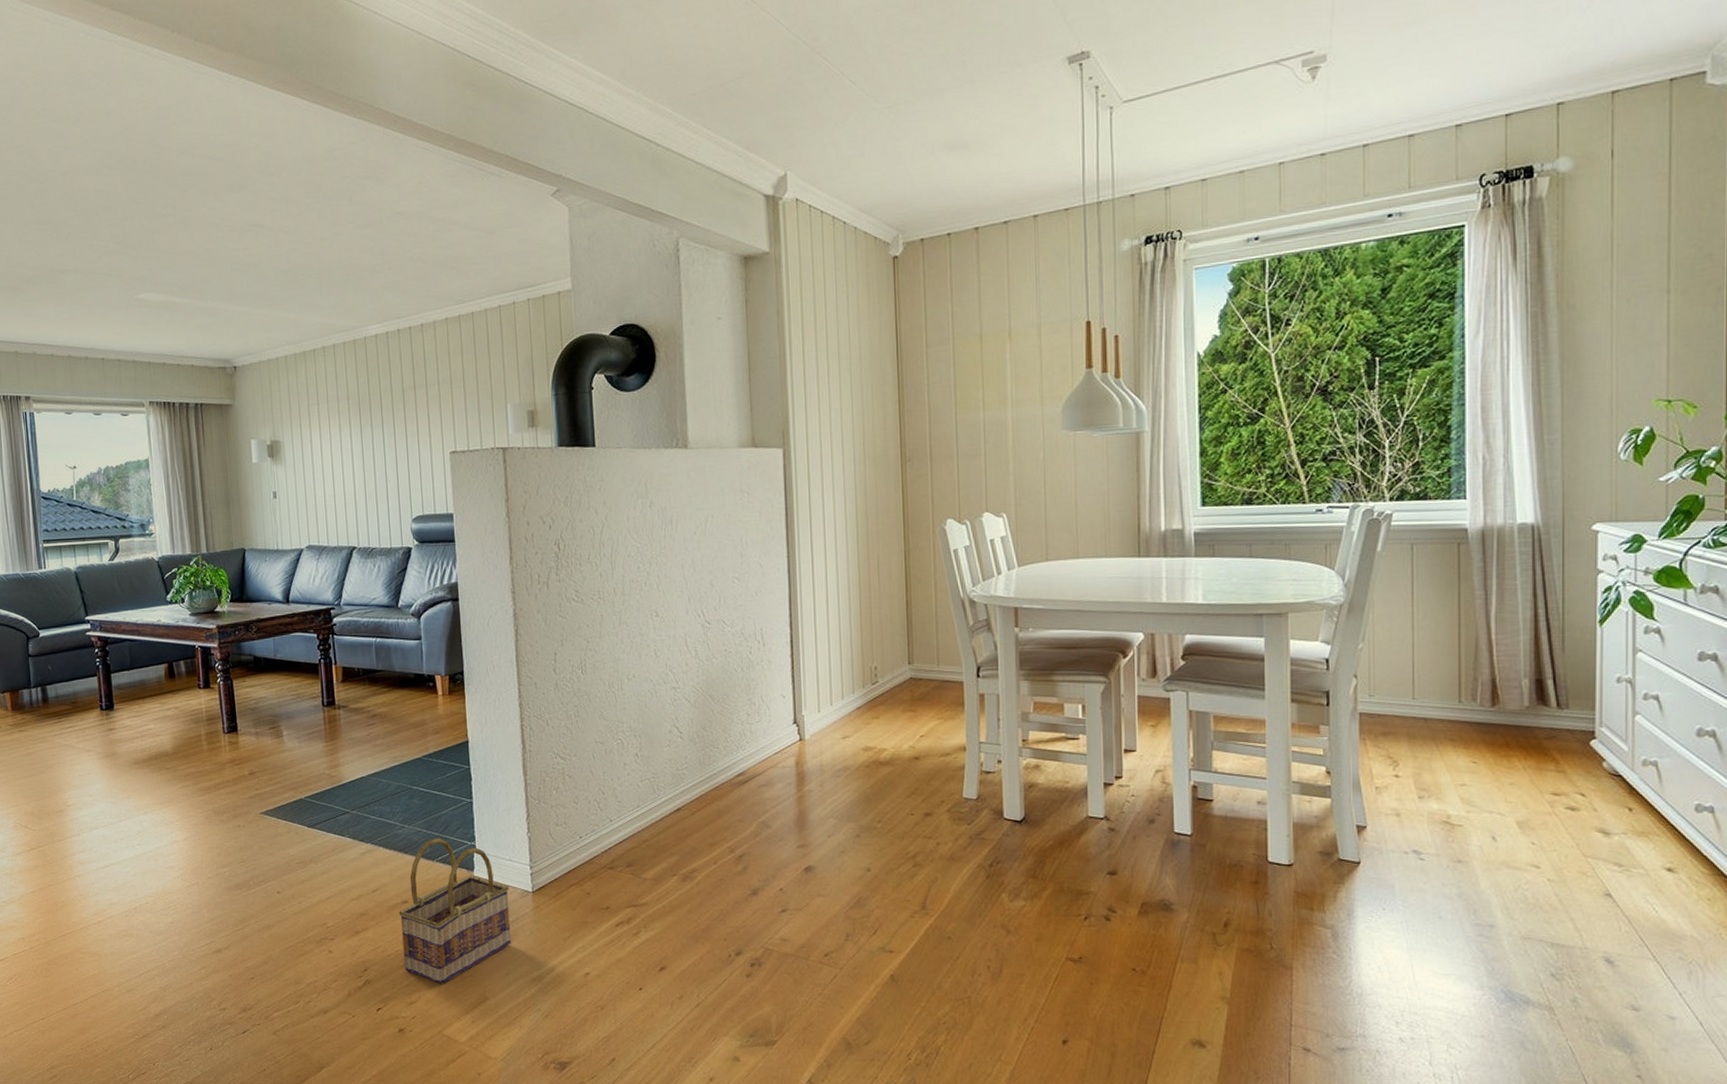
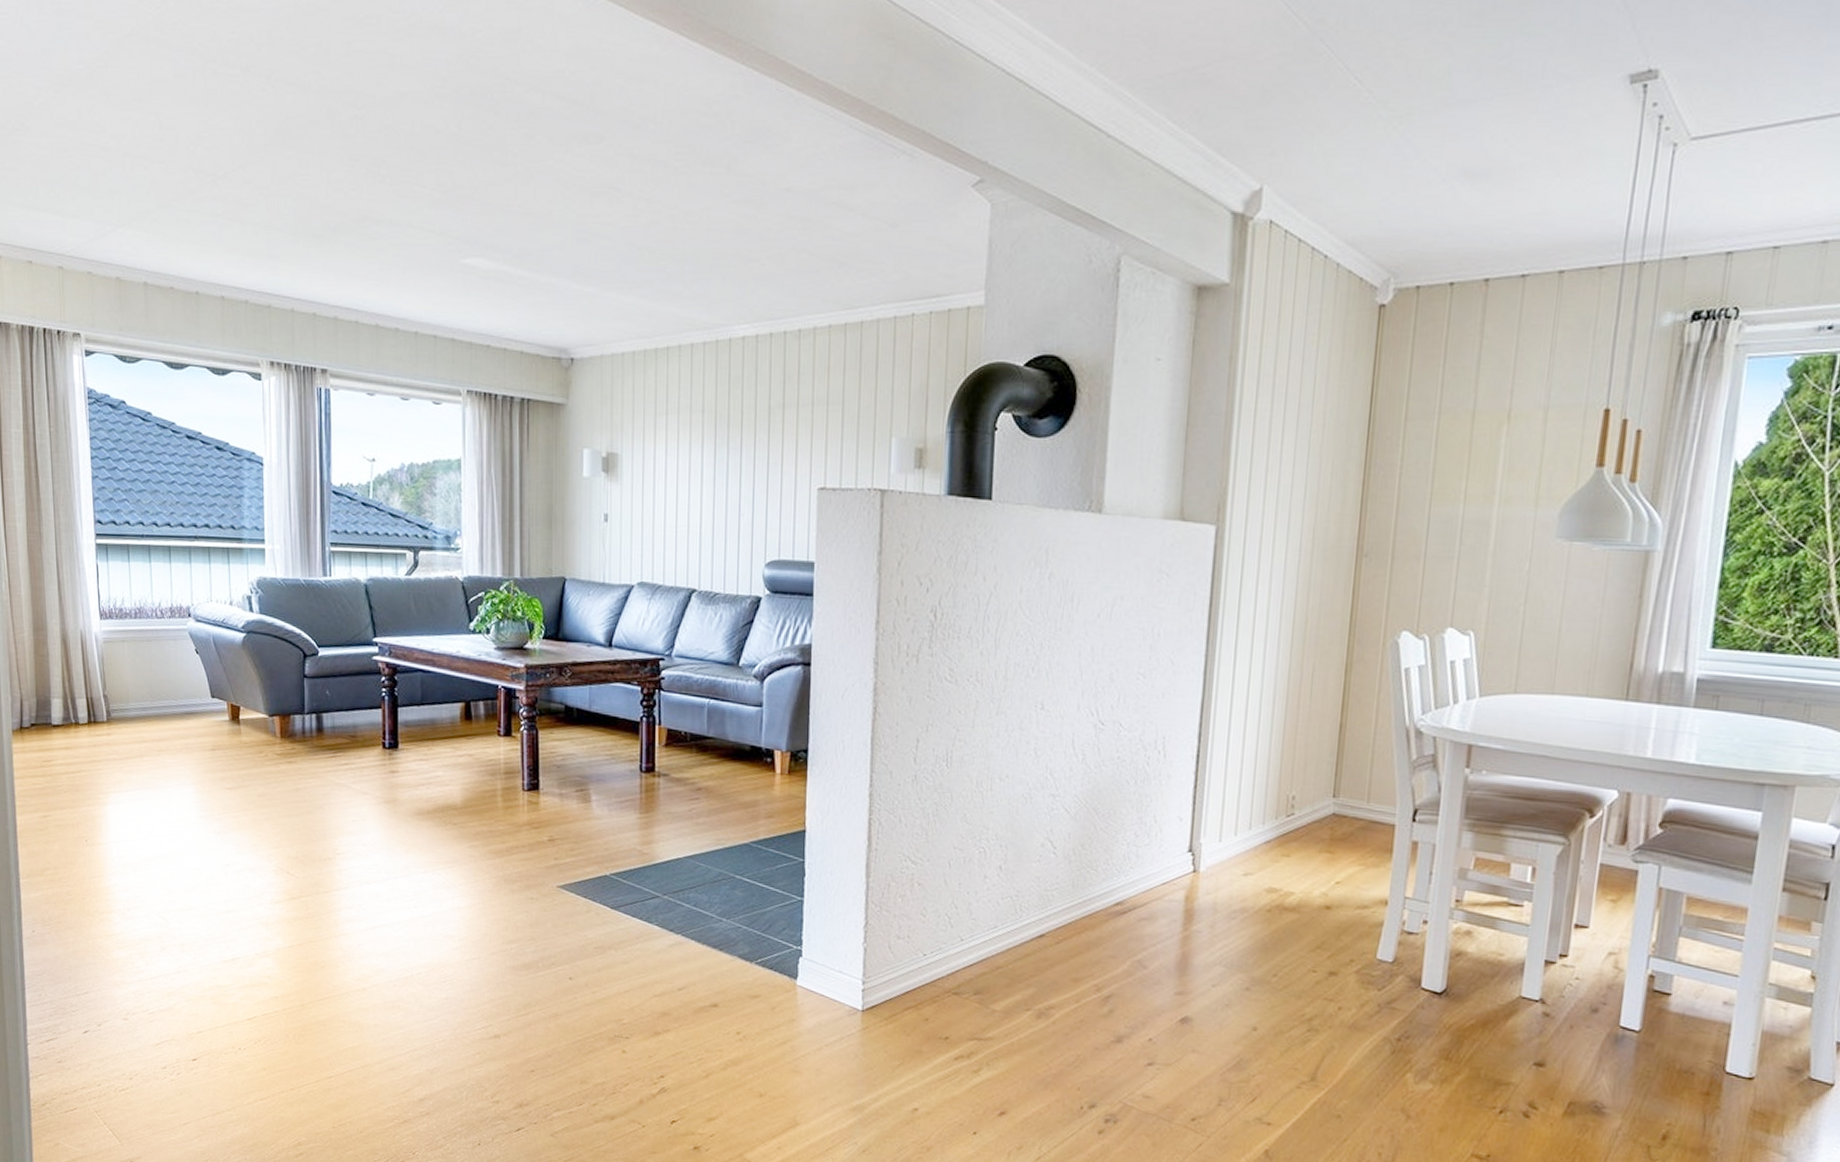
basket: present [398,838,511,984] -> none [706,937,836,1102]

